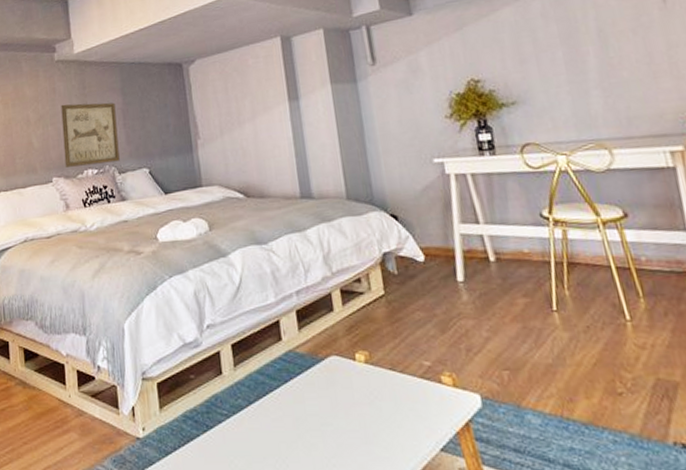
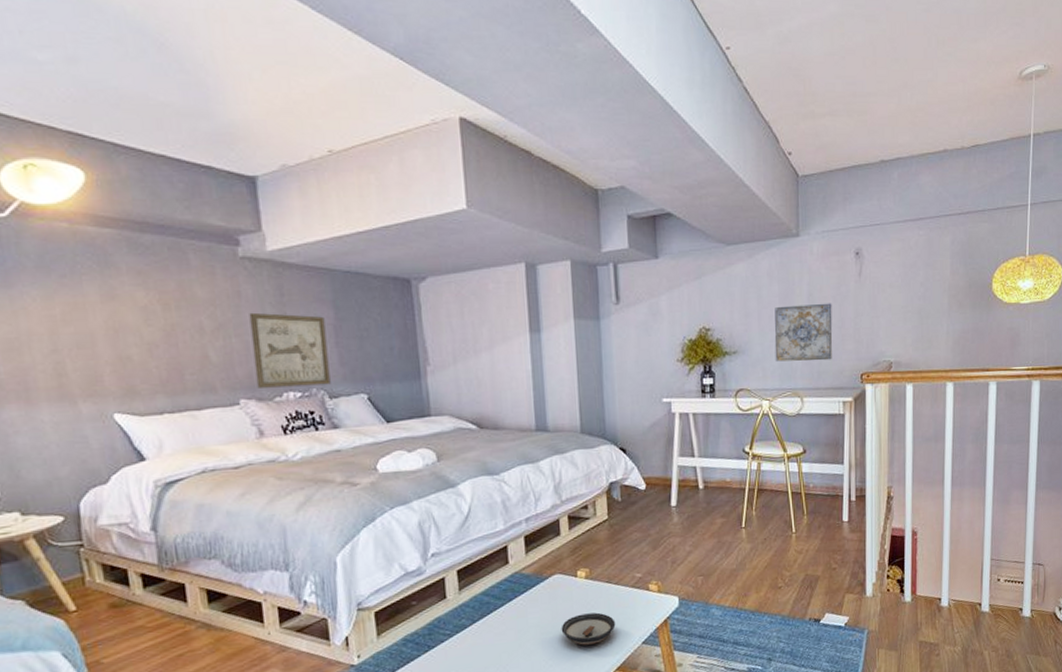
saucer: none [342,405,406,444] -> present [561,612,616,645]
wall art: none [556,36,644,110] -> present [774,303,833,362]

